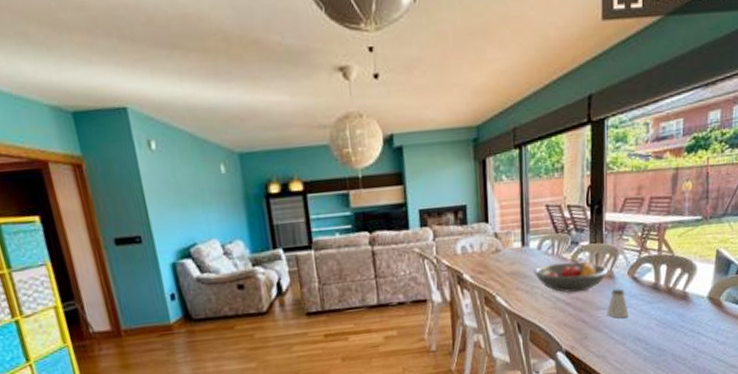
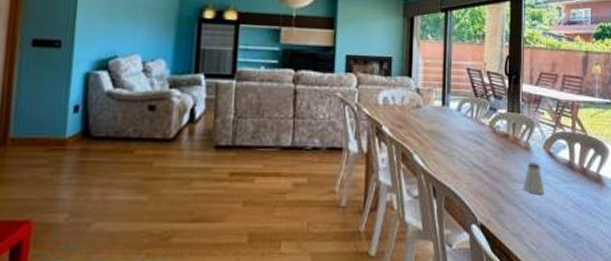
fruit bowl: present [533,260,609,293] -> none [452,127,525,161]

